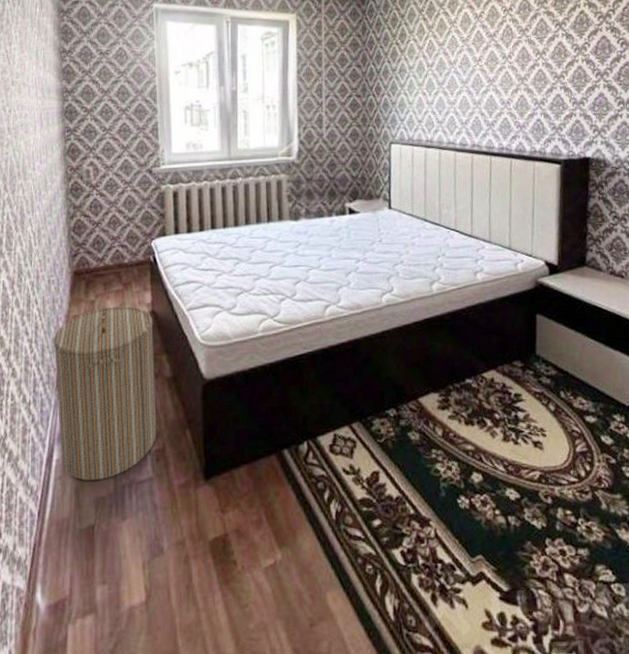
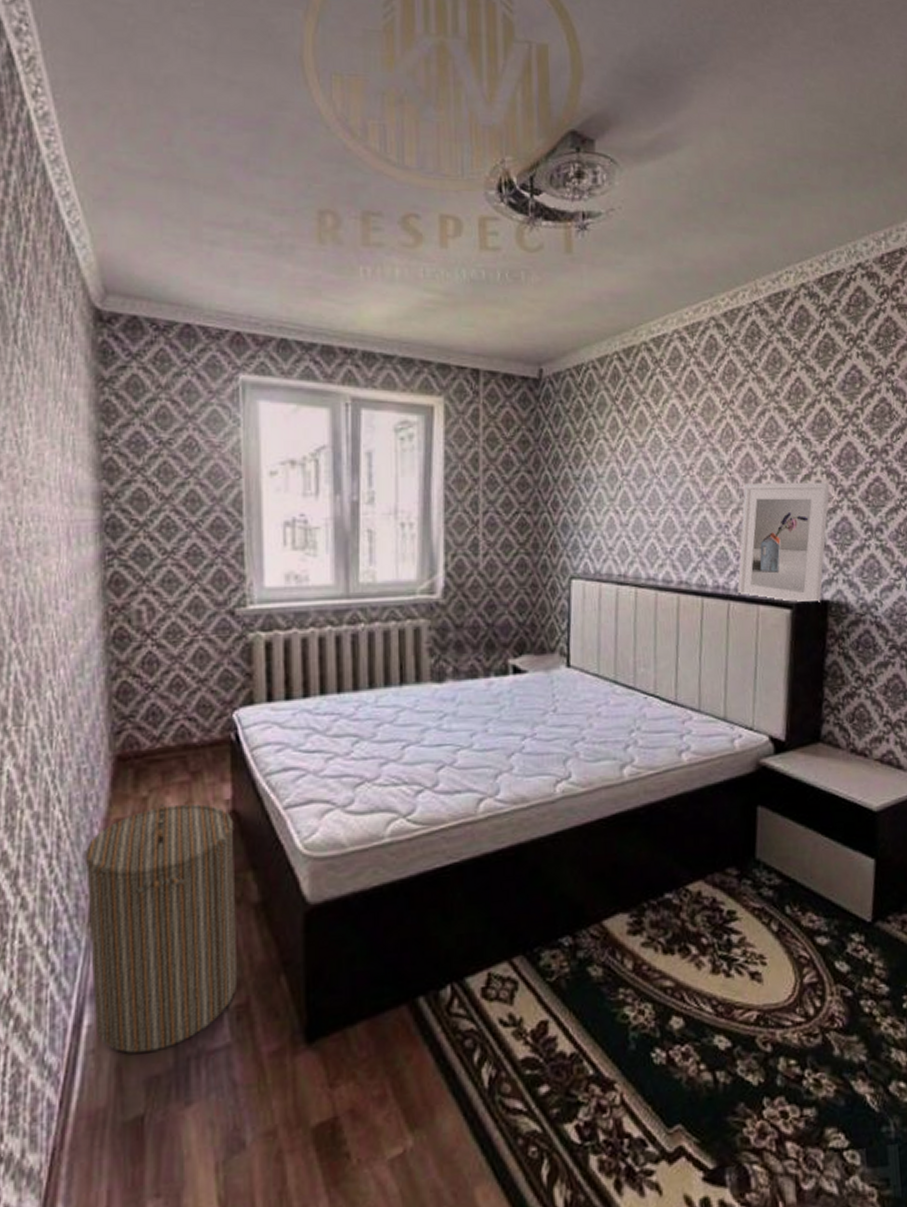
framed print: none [517,67,589,159] -> present [737,482,830,602]

